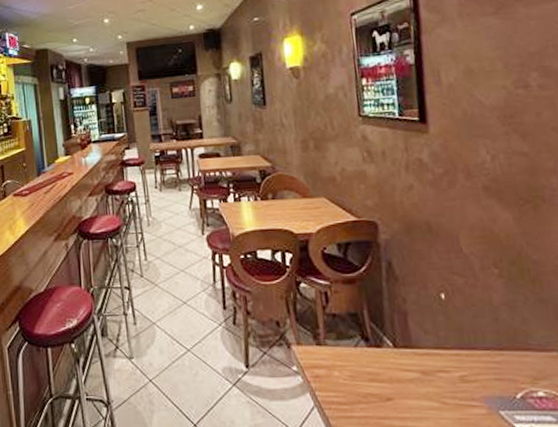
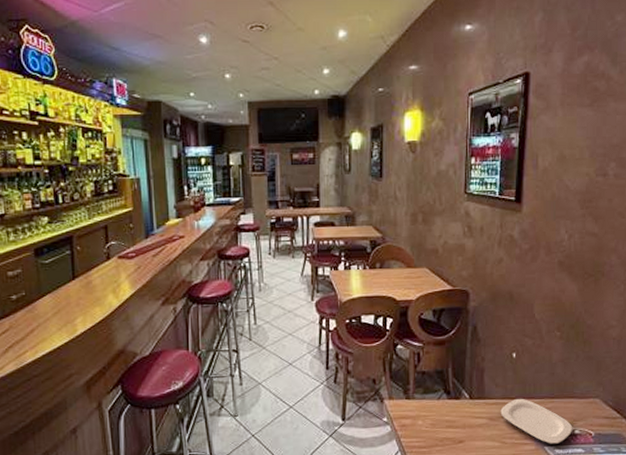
plate: none [434,348,536,408] -> present [500,398,573,444]

